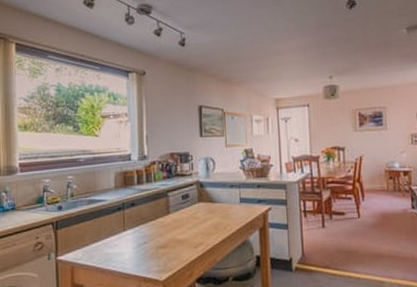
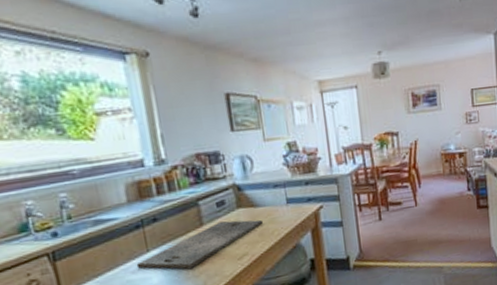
cutting board: none [114,211,219,250] -> present [136,219,264,269]

